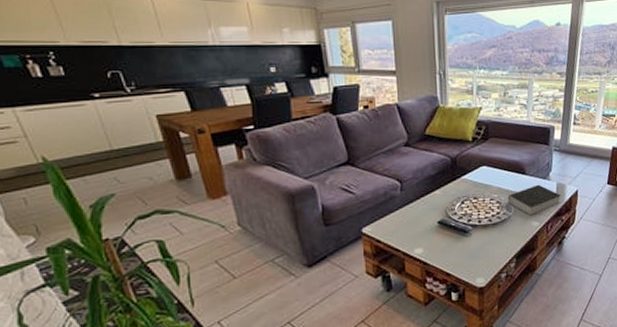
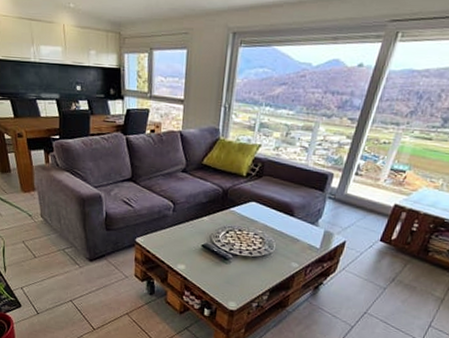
book: present [504,184,561,216] -> none [266,228,326,257]

